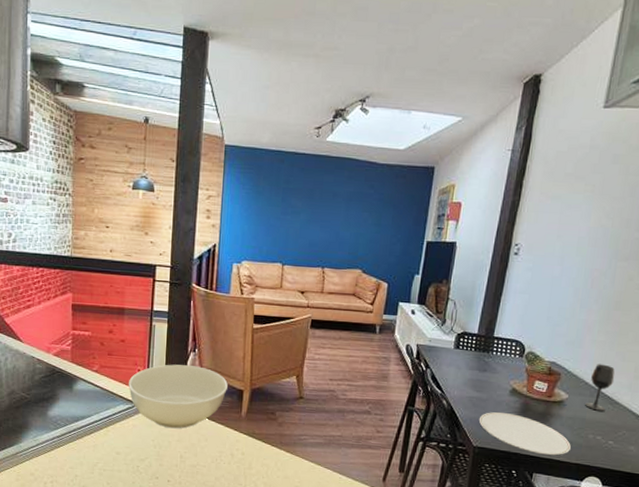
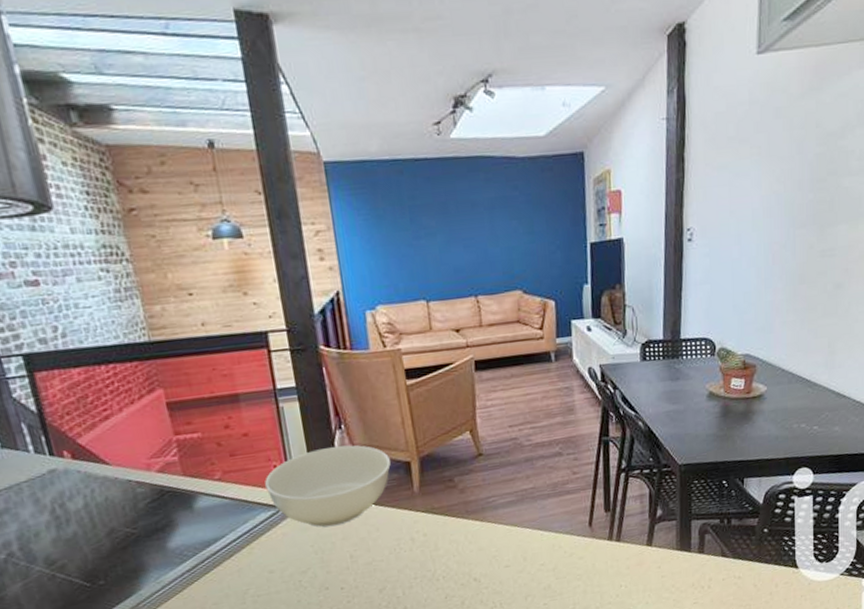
plate: present [478,411,571,456] -> none [679,419,777,458]
wine glass: present [585,364,615,411] -> none [785,345,810,398]

